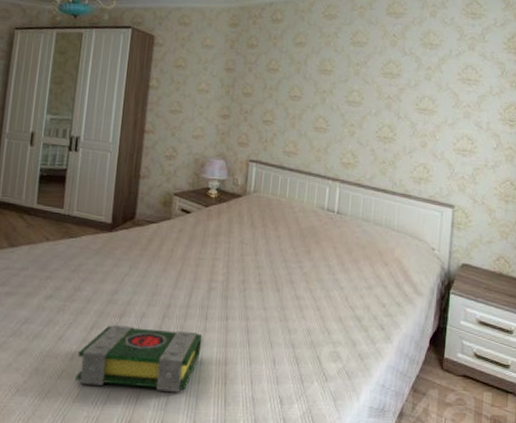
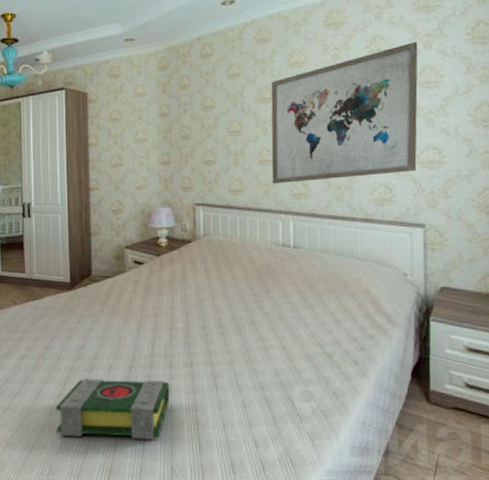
wall art: none [324,41,464,157] -> present [271,41,418,183]

